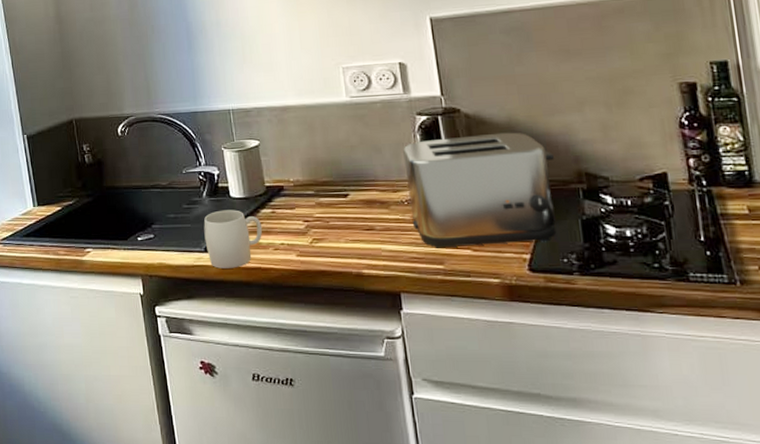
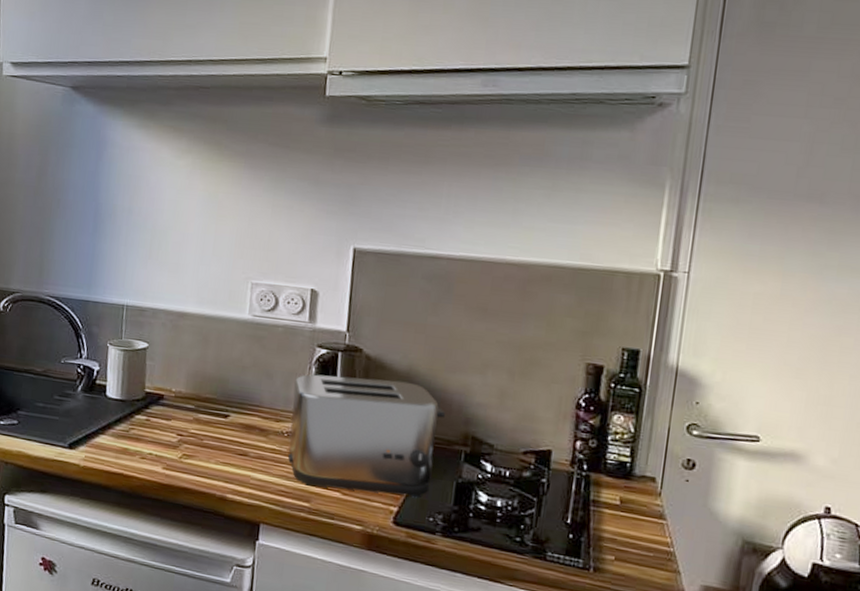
mug: present [203,209,263,270] -> none [70,408,133,470]

